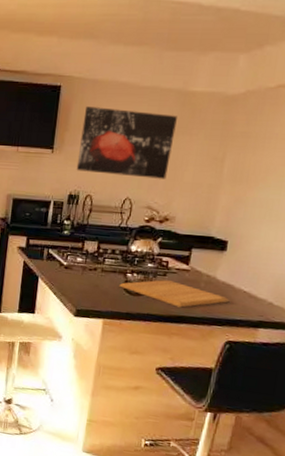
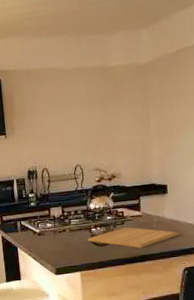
wall art: present [76,107,177,179] -> none [25,88,106,150]

